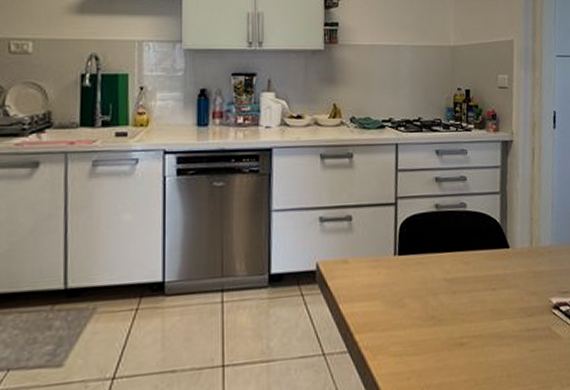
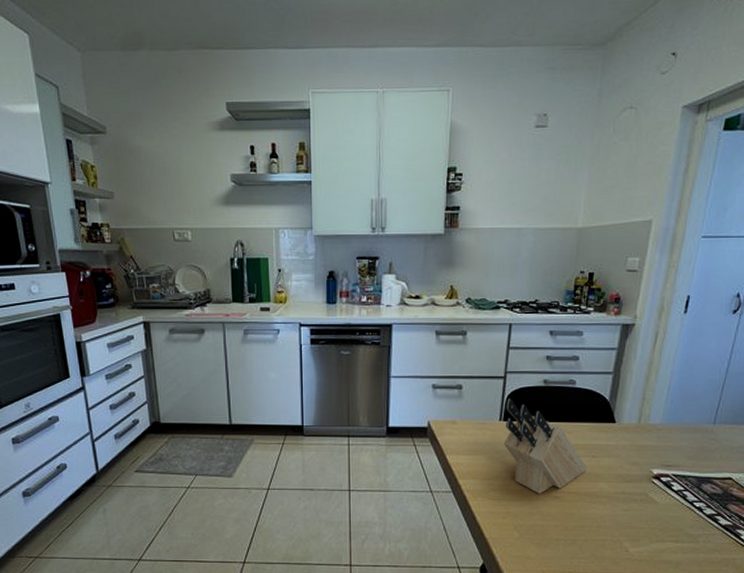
knife block: none [398,228,489,343] -> present [503,398,587,494]

